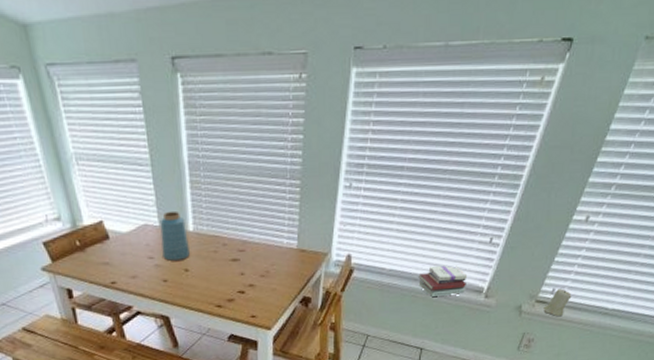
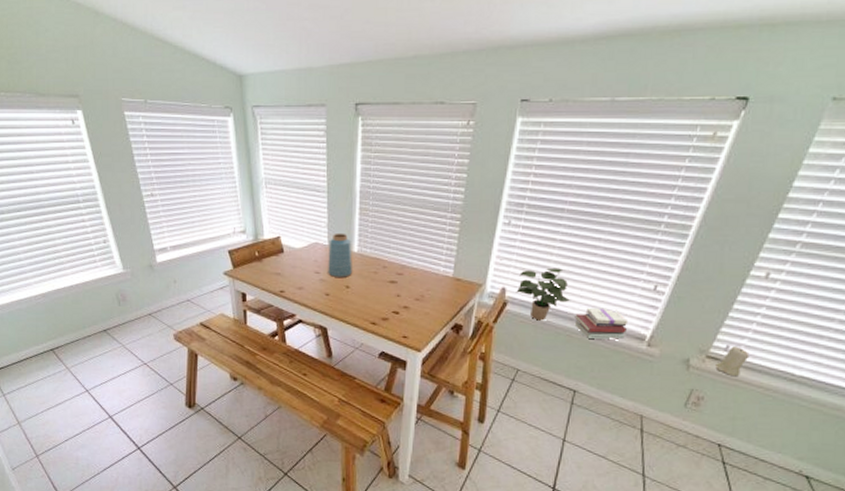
potted plant: none [361,229,414,285] -> present [516,267,571,321]

